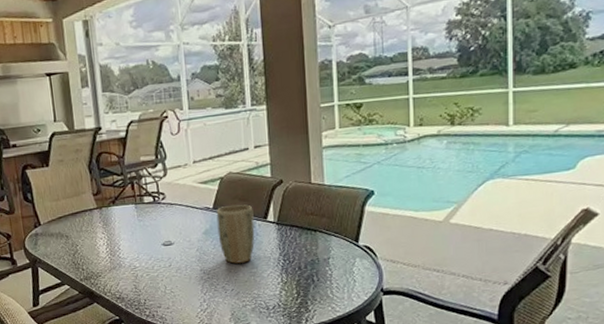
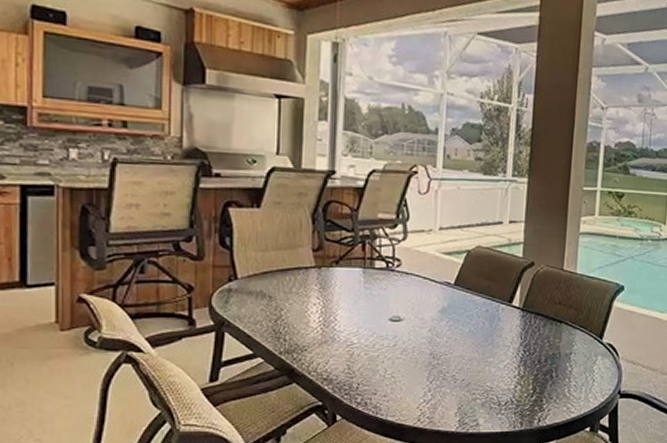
plant pot: present [216,204,255,264] -> none [455,282,499,350]

